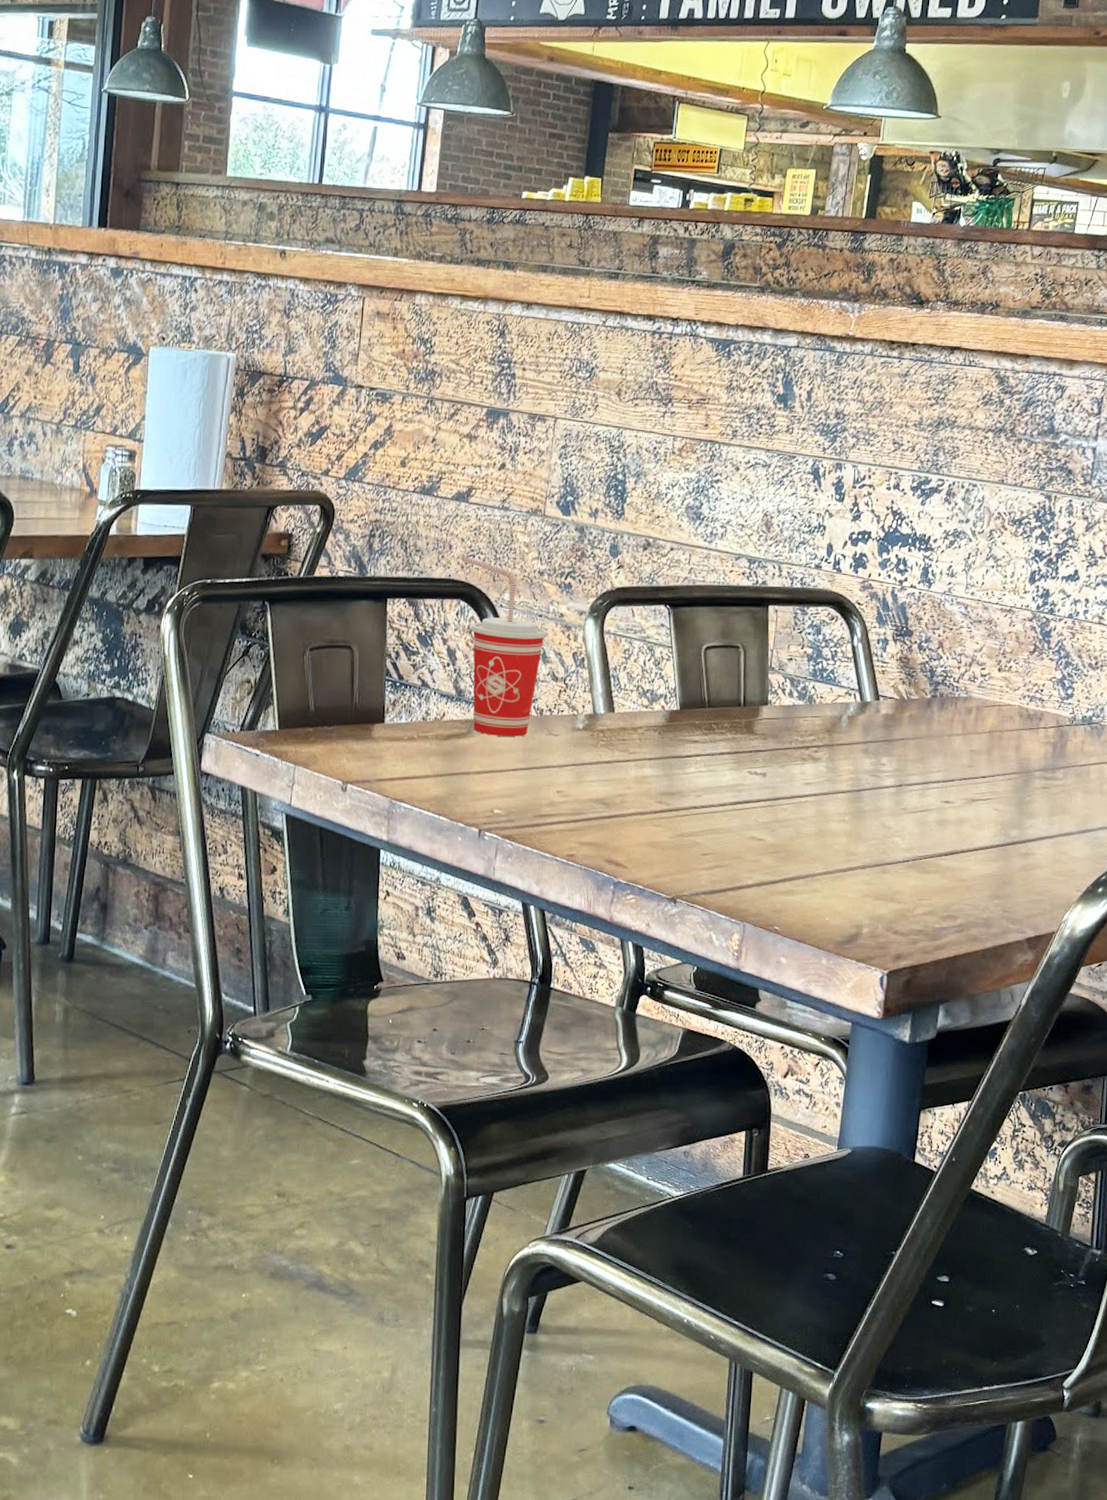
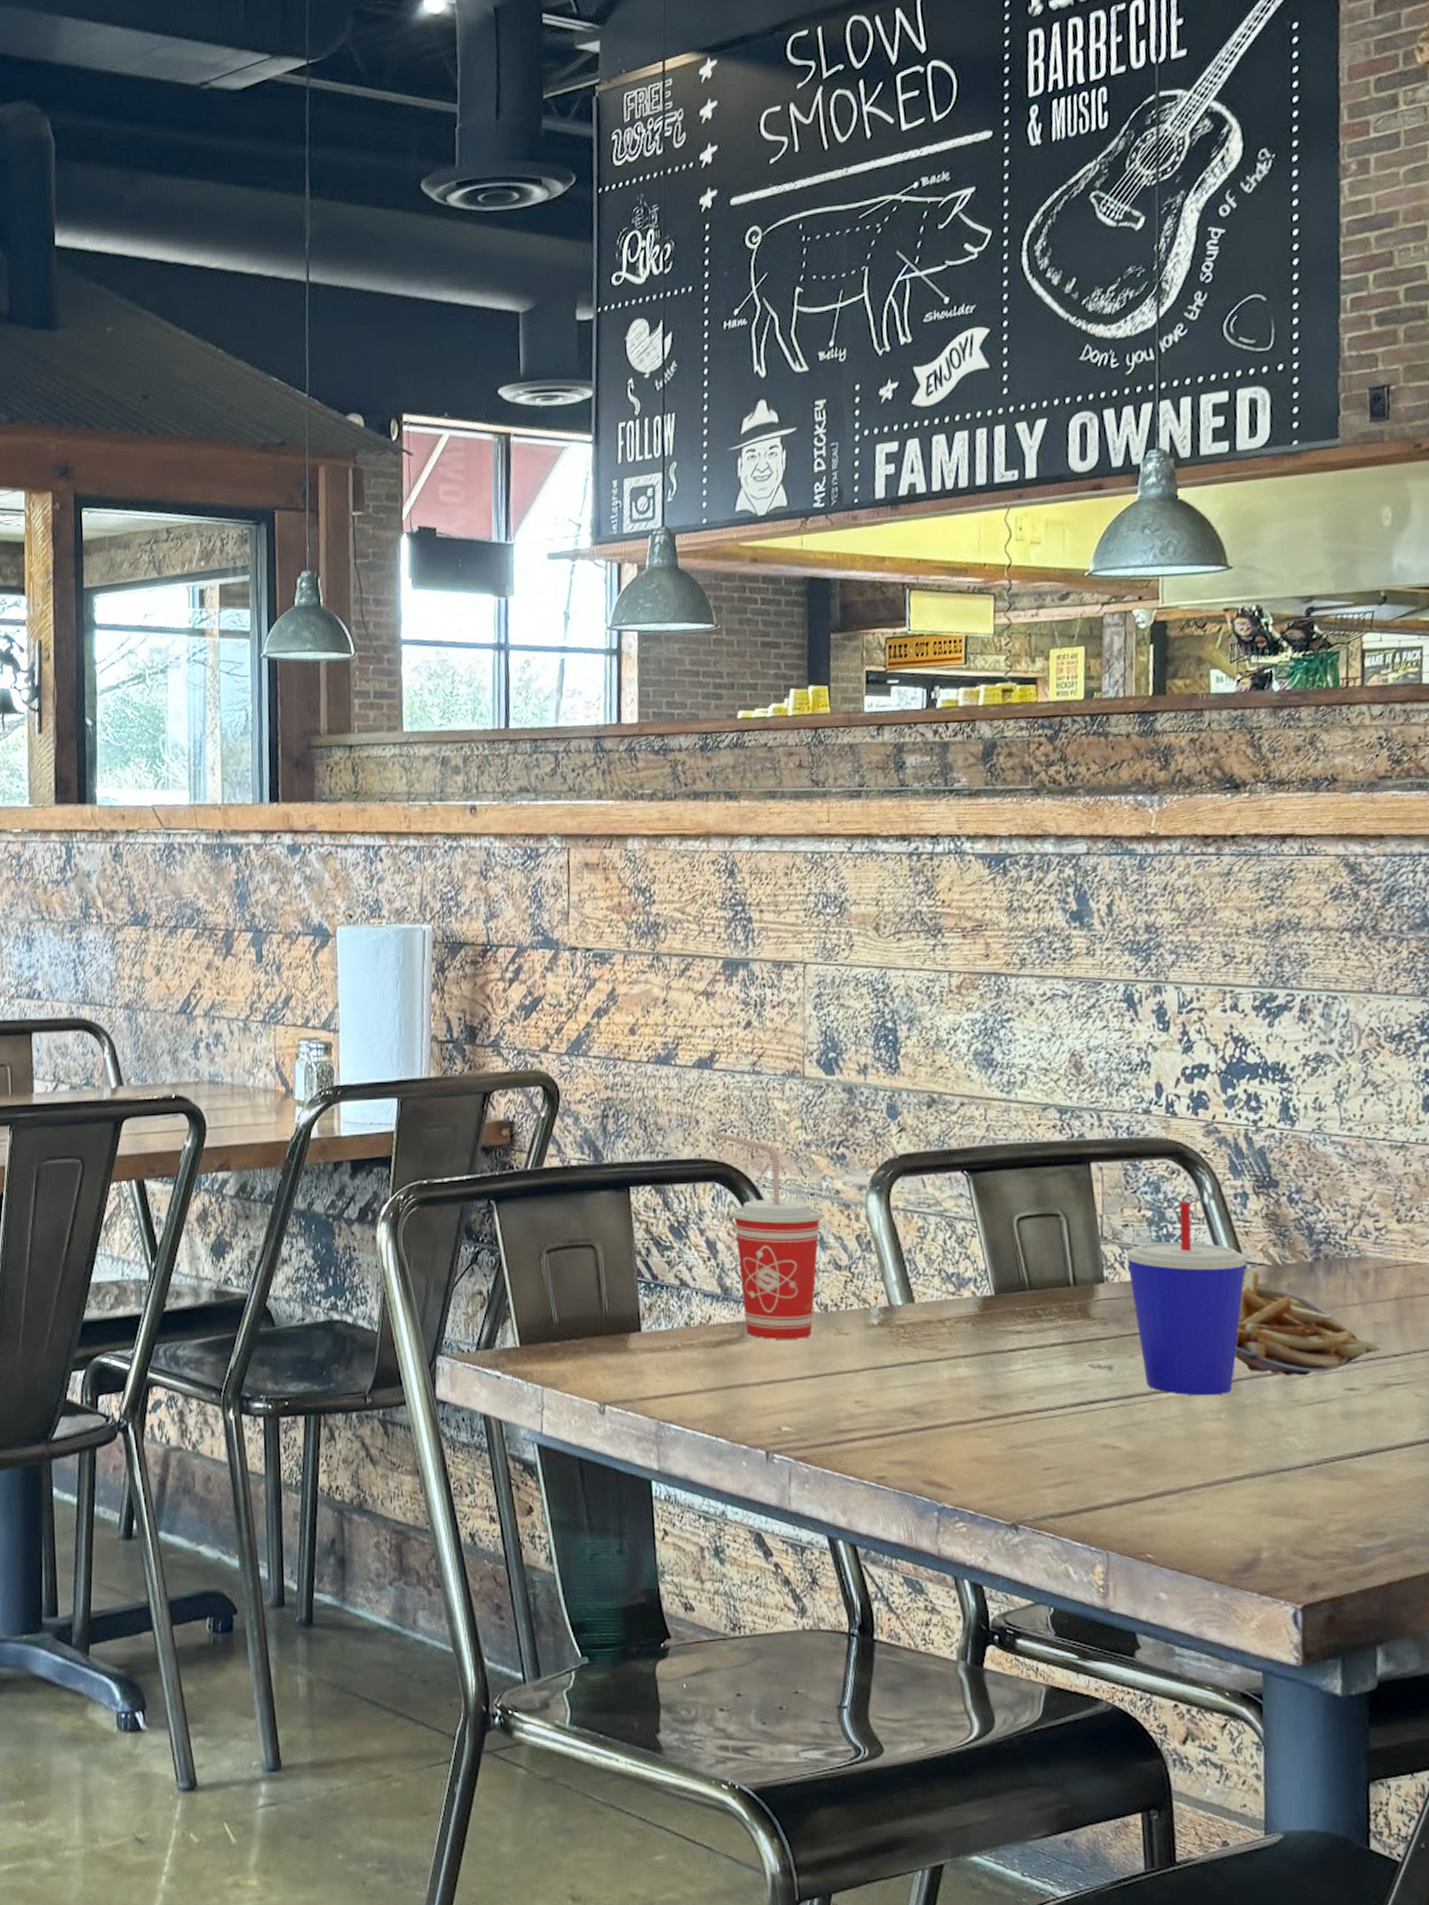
beverage cup: none [788,642,881,802] -> present [1127,1201,1247,1396]
french fries: none [862,702,973,790] -> present [1234,1270,1380,1376]

